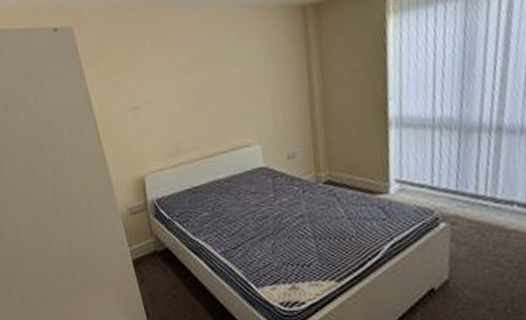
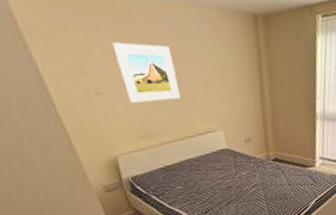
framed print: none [152,53,215,117] -> present [112,42,181,103]

